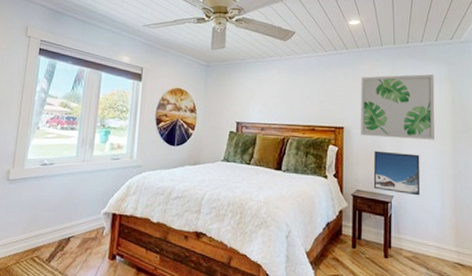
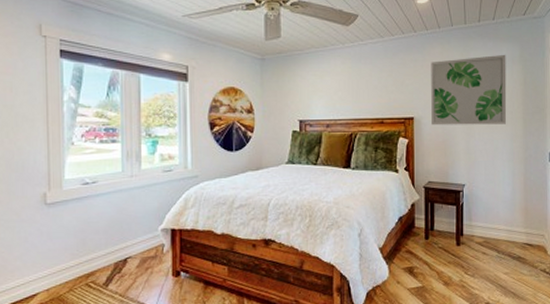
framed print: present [373,150,421,196] -> none [445,139,492,182]

